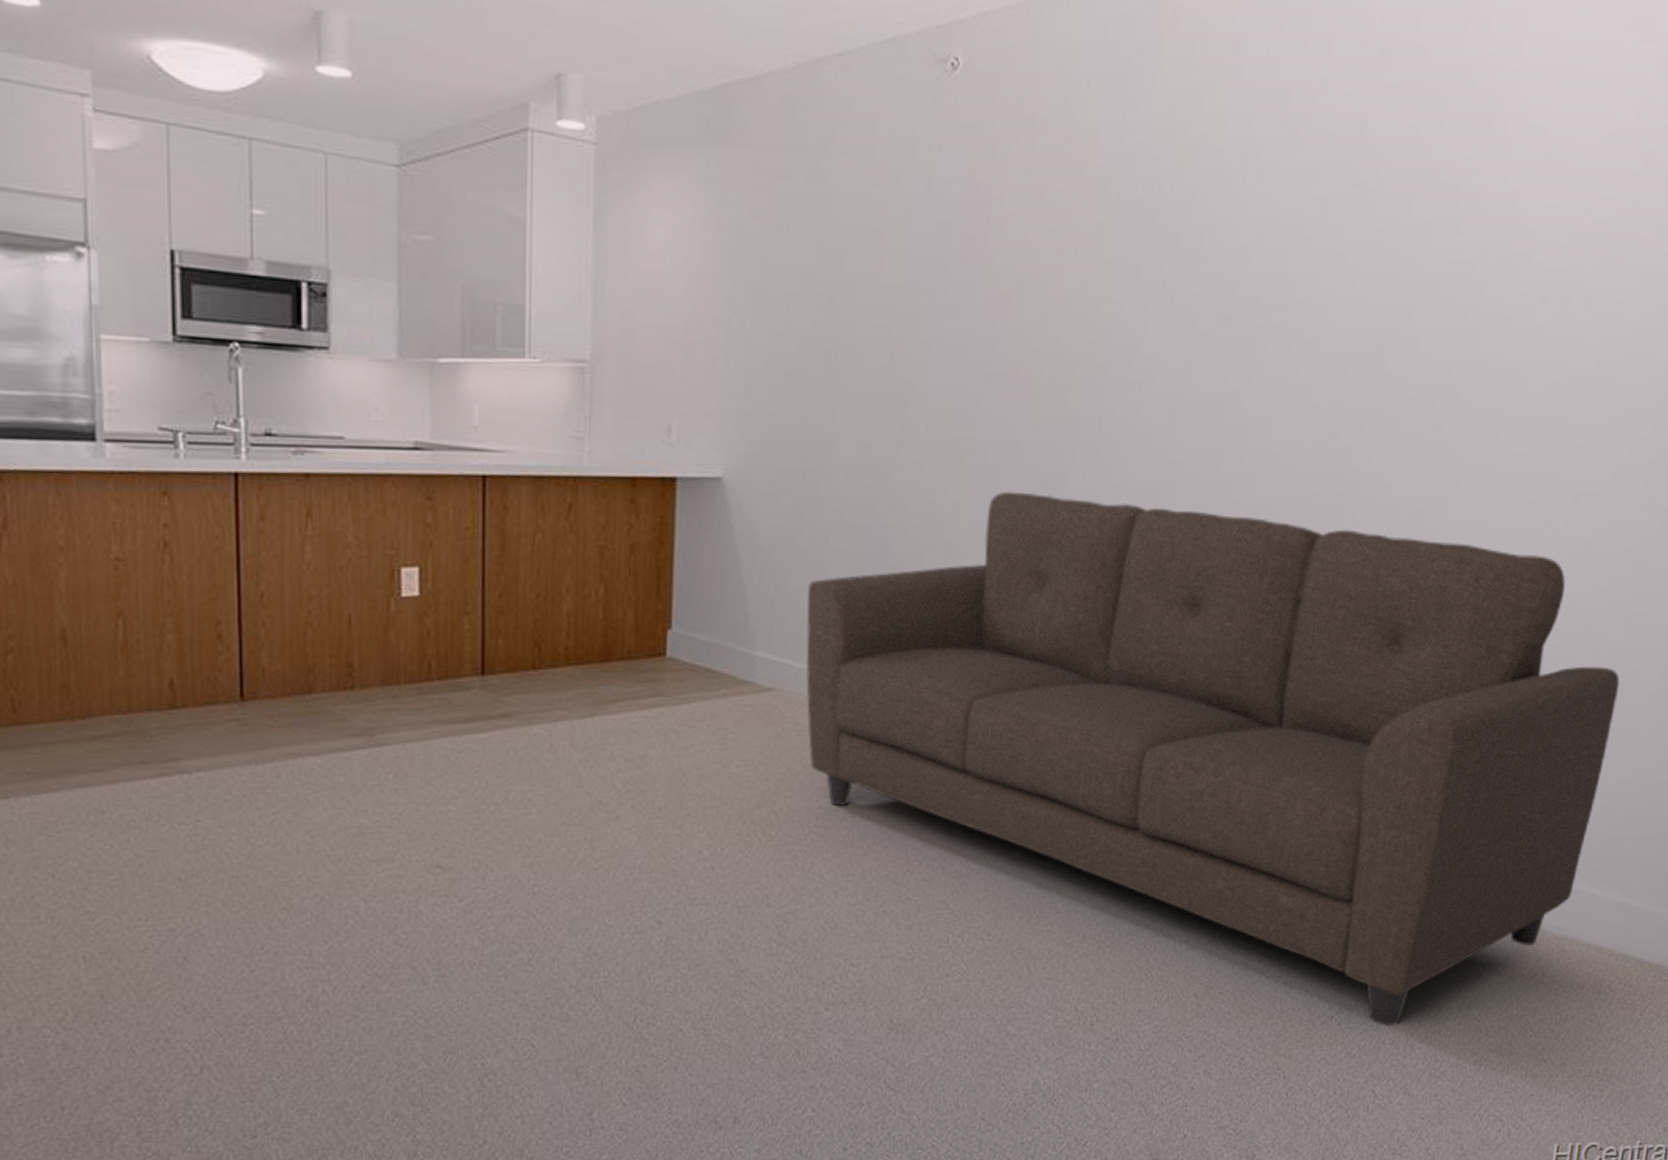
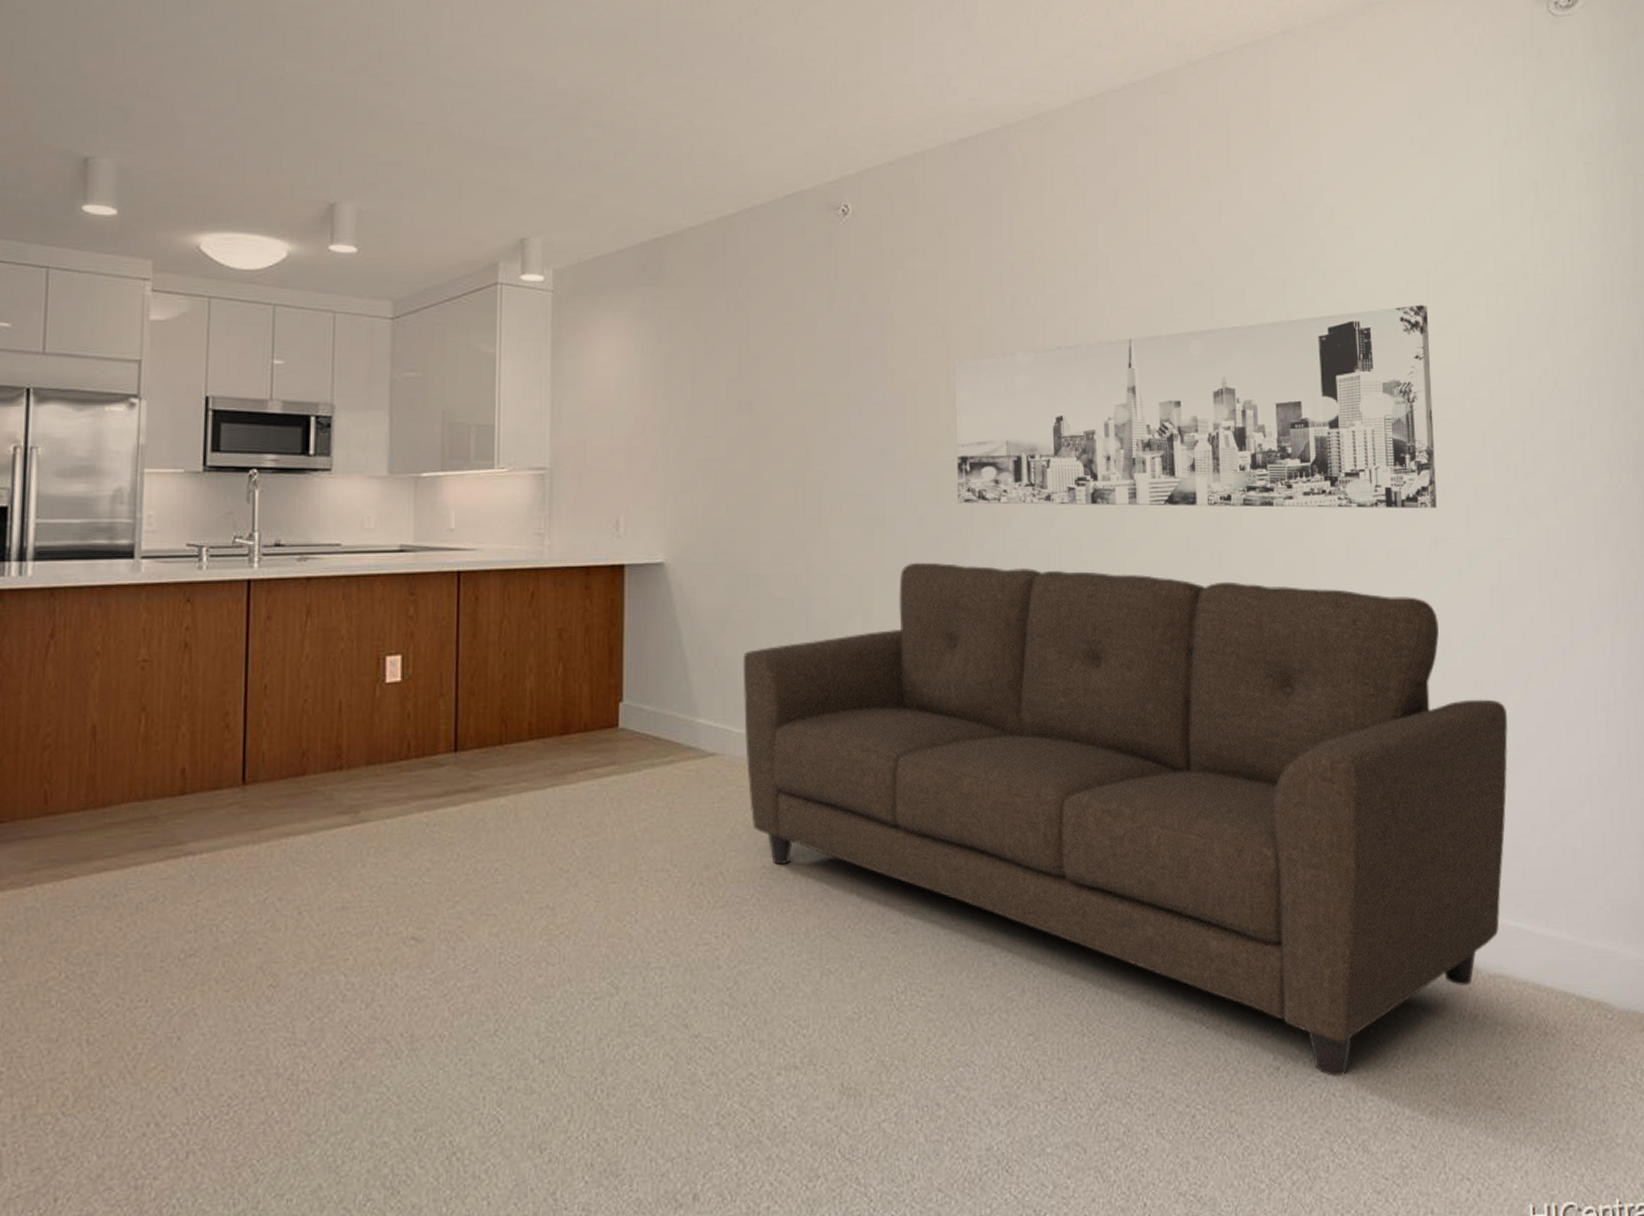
wall art: none [1060,225,1614,461] -> present [955,305,1437,509]

